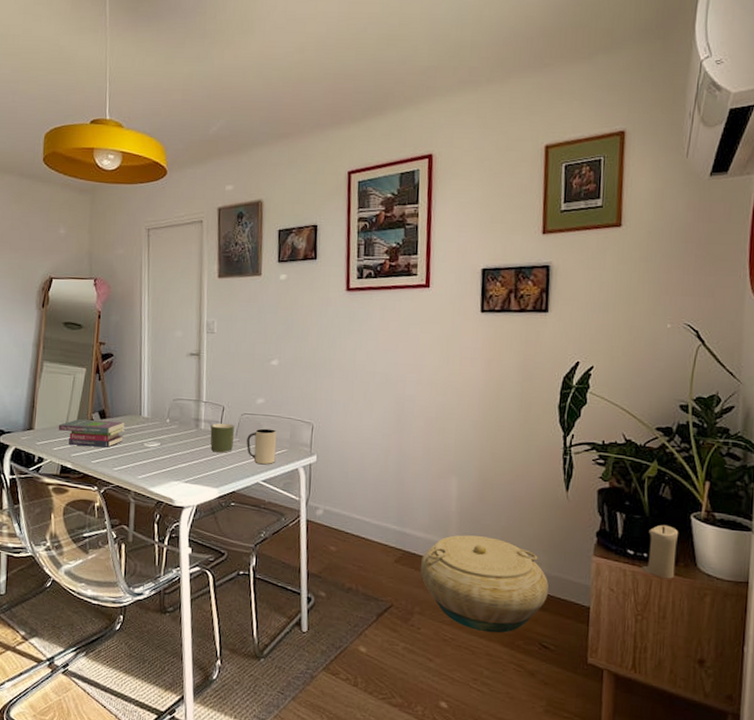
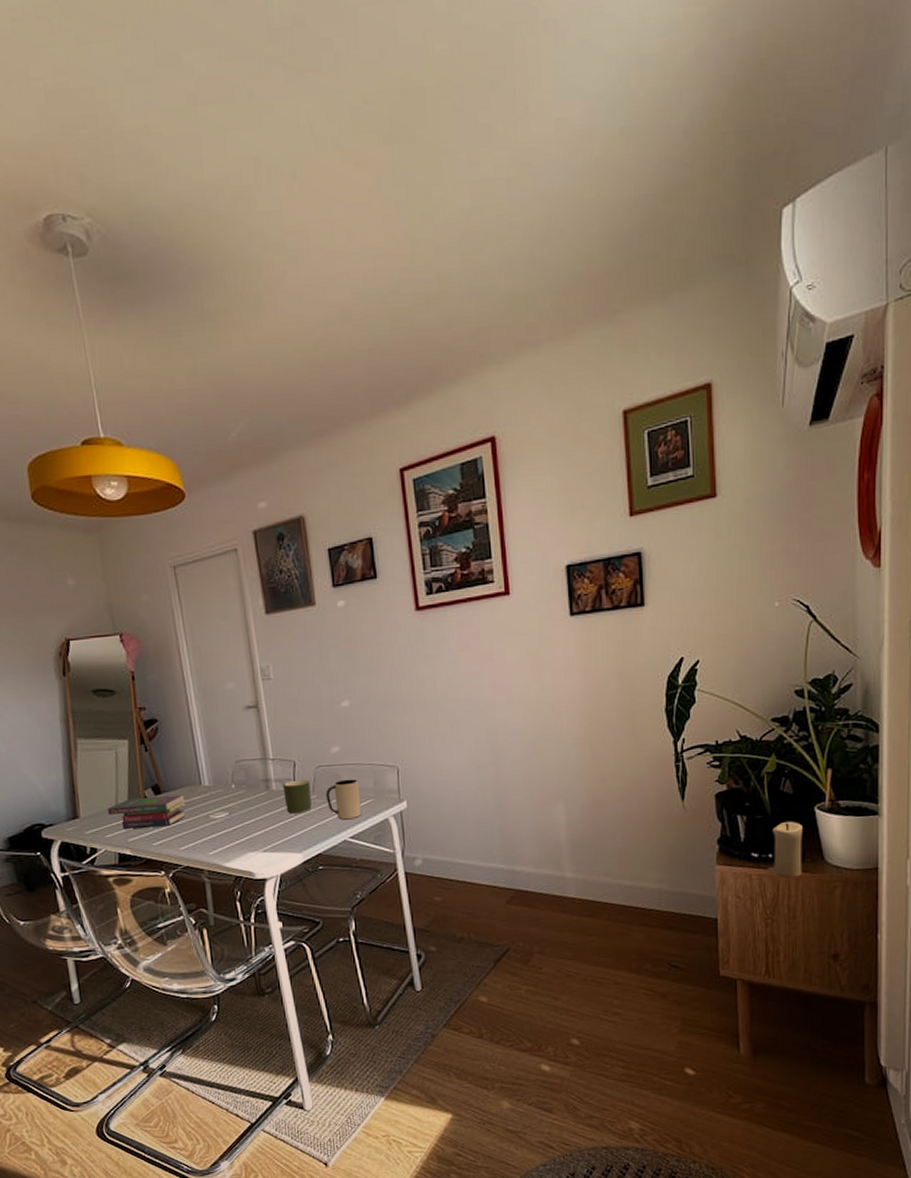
basket: present [420,535,549,634] -> none [534,861,672,962]

